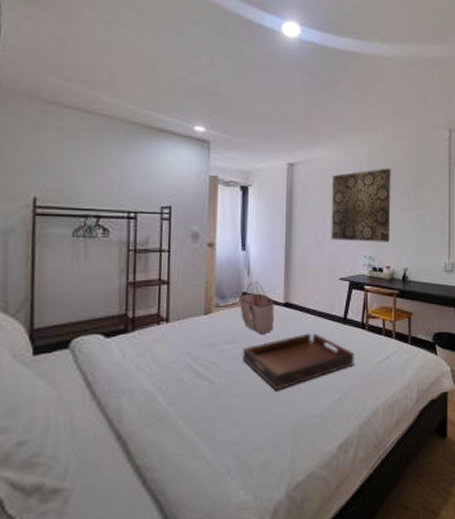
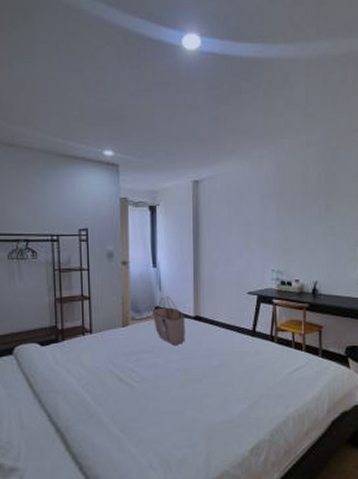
serving tray: present [243,333,354,391] -> none [158,344,264,397]
wall art: present [331,168,391,242] -> none [237,179,299,256]

